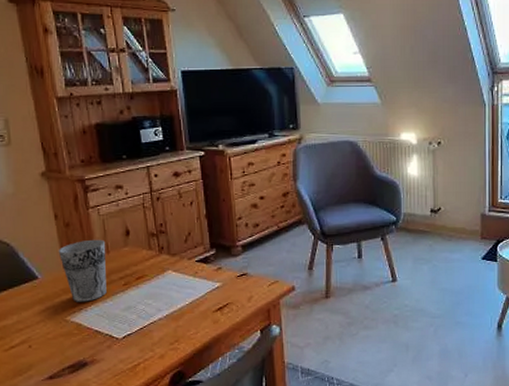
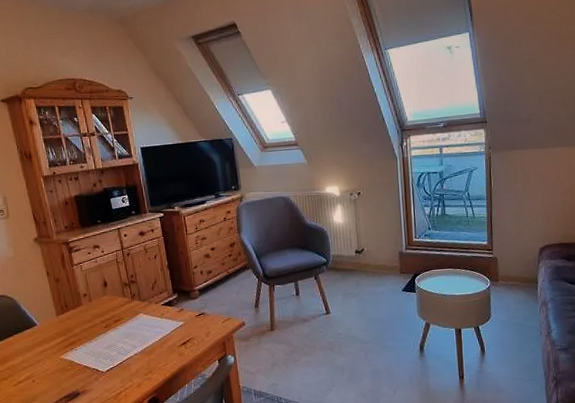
cup: present [58,239,107,302] -> none [51,290,92,343]

